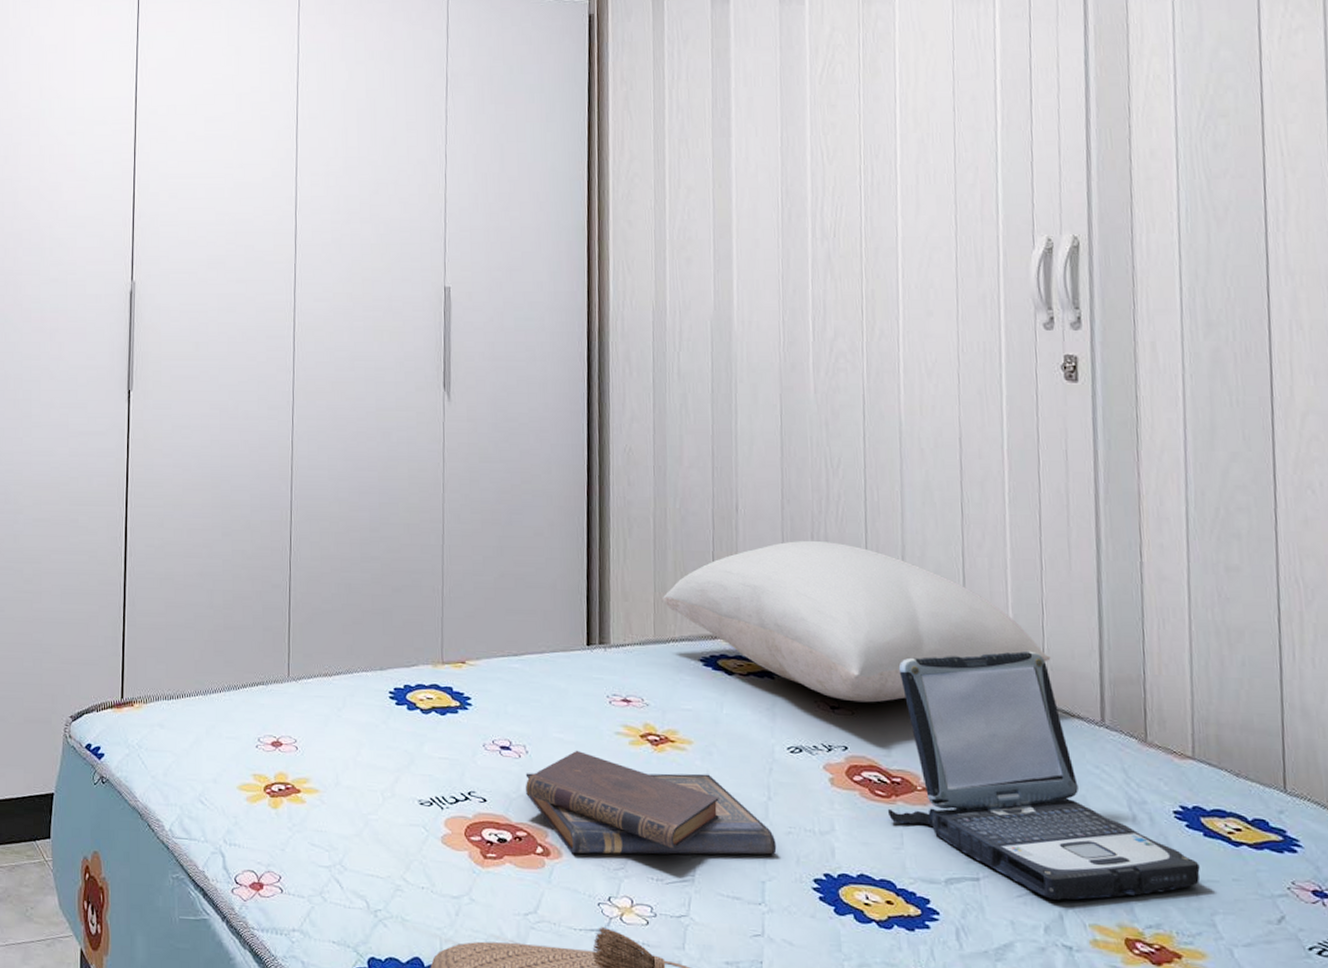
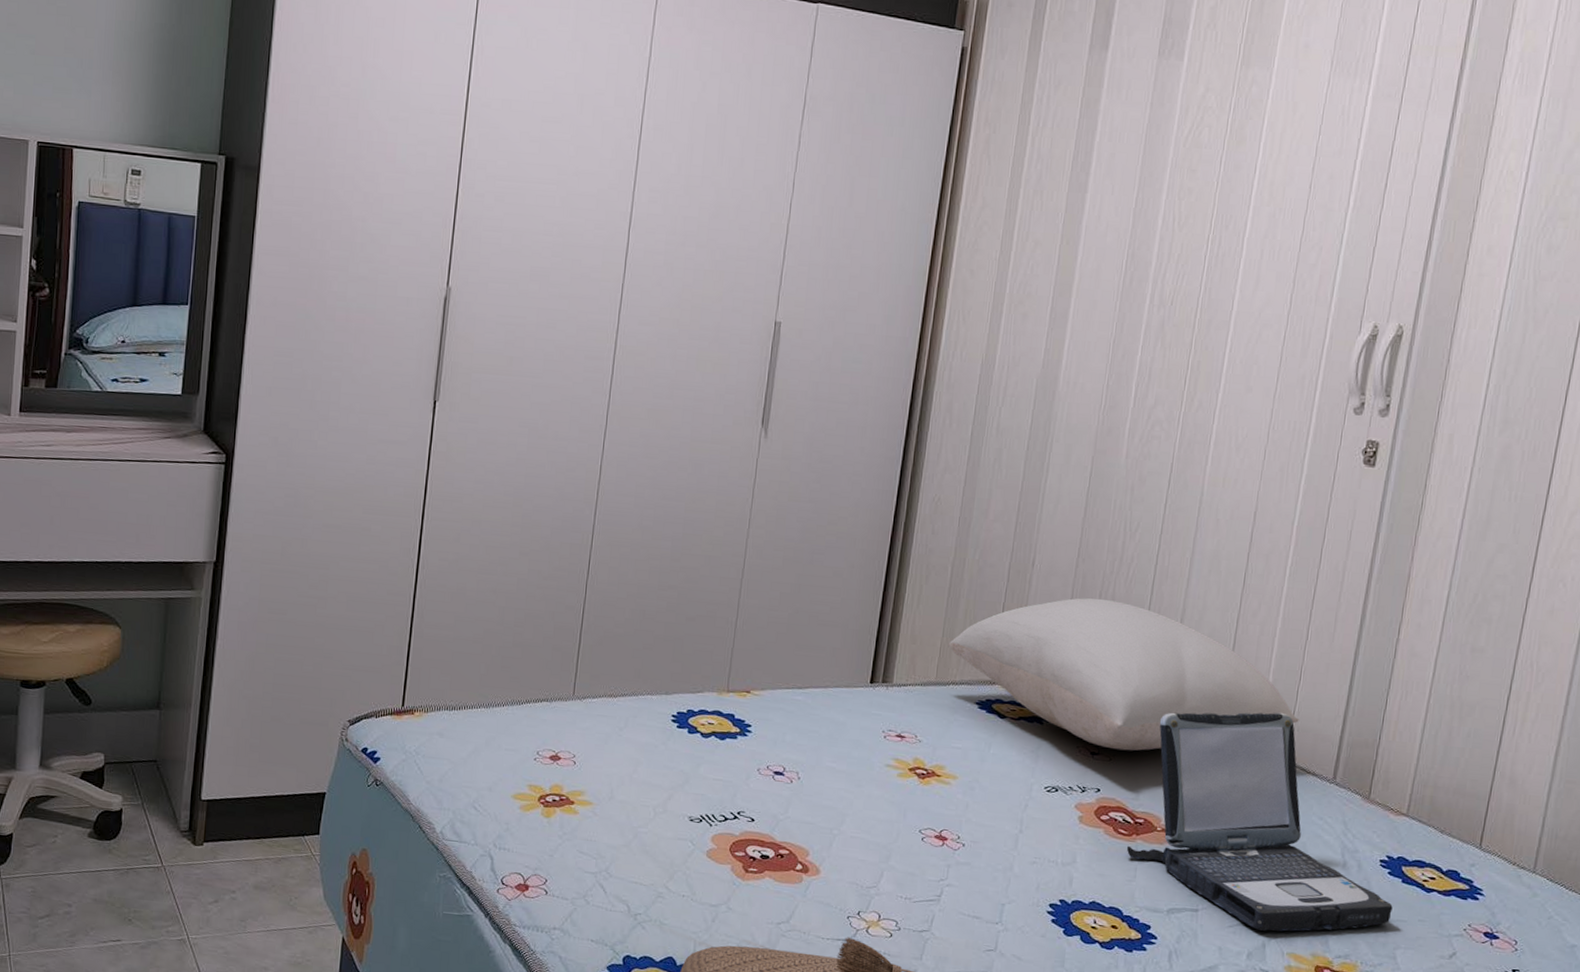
diary: present [525,750,777,855] -> none [793,778,1021,881]

